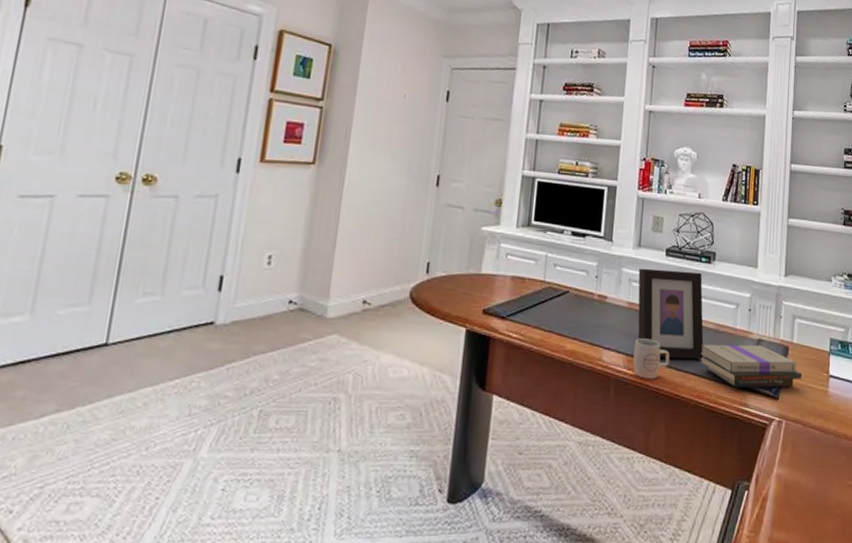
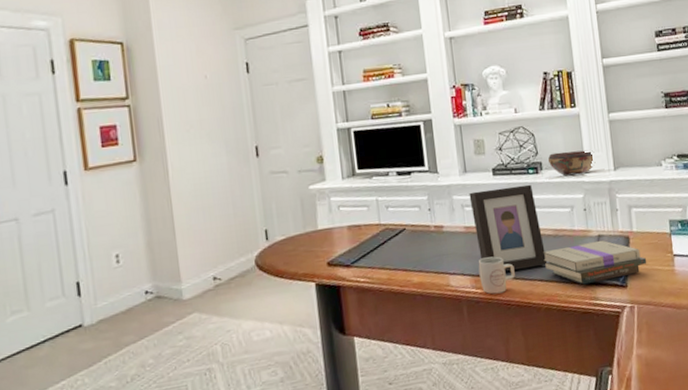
decorative bowl: none [723,246,769,274] -> present [548,150,596,176]

